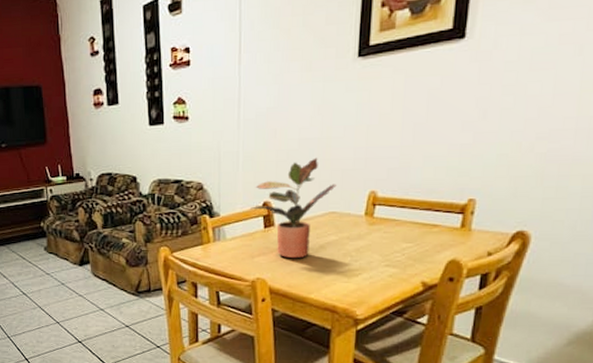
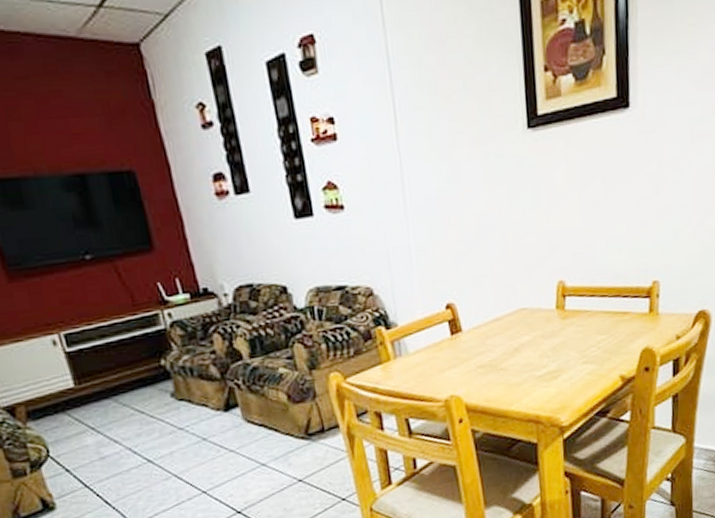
potted plant: present [250,158,337,259] -> none [432,247,523,368]

